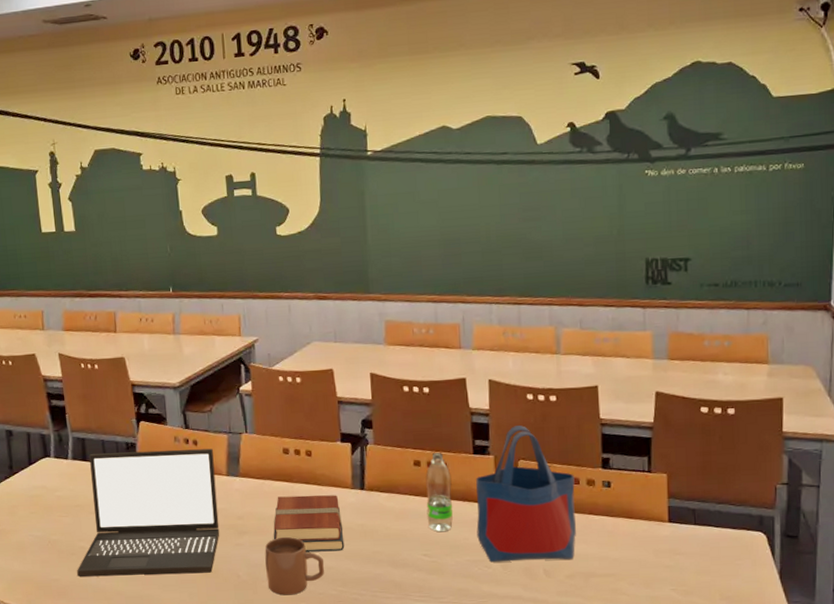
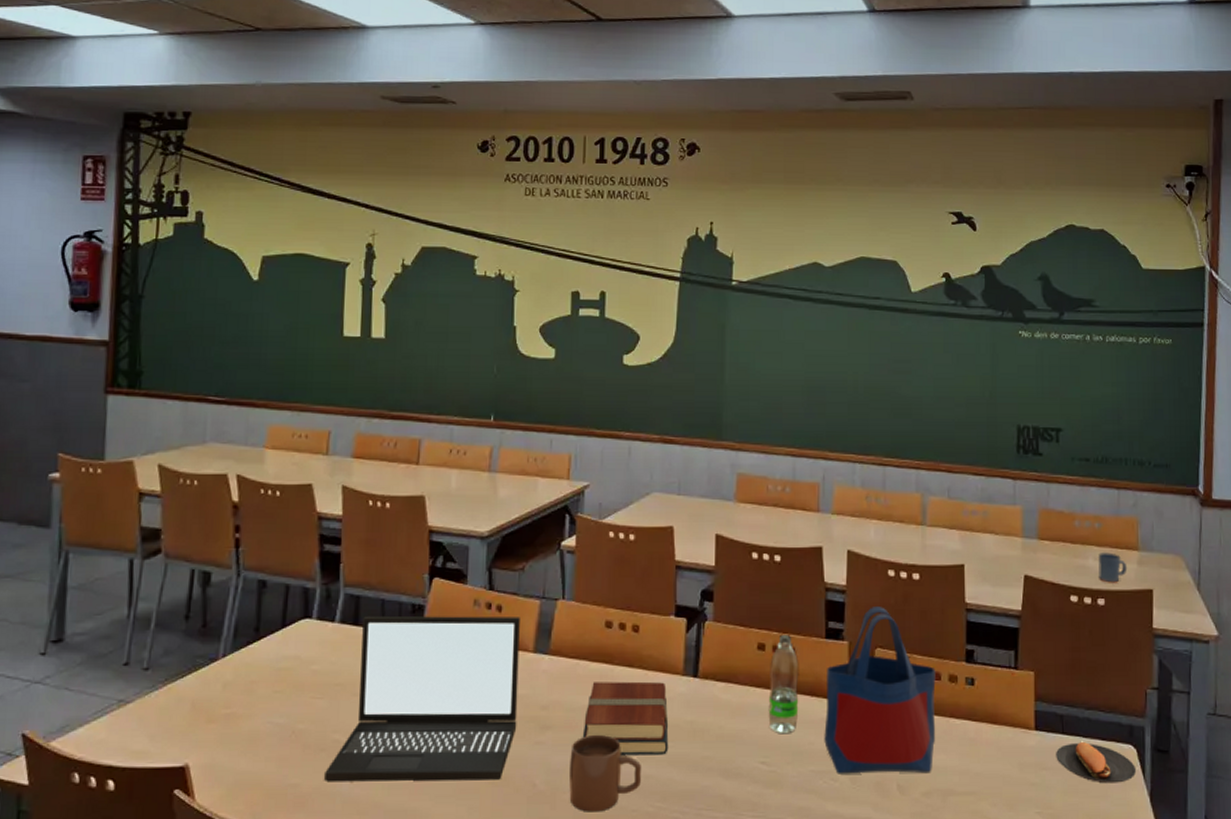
sandwich: none [689,531,767,565] -> present [1056,742,1137,784]
mug: none [727,367,757,395] -> present [1097,552,1128,584]

